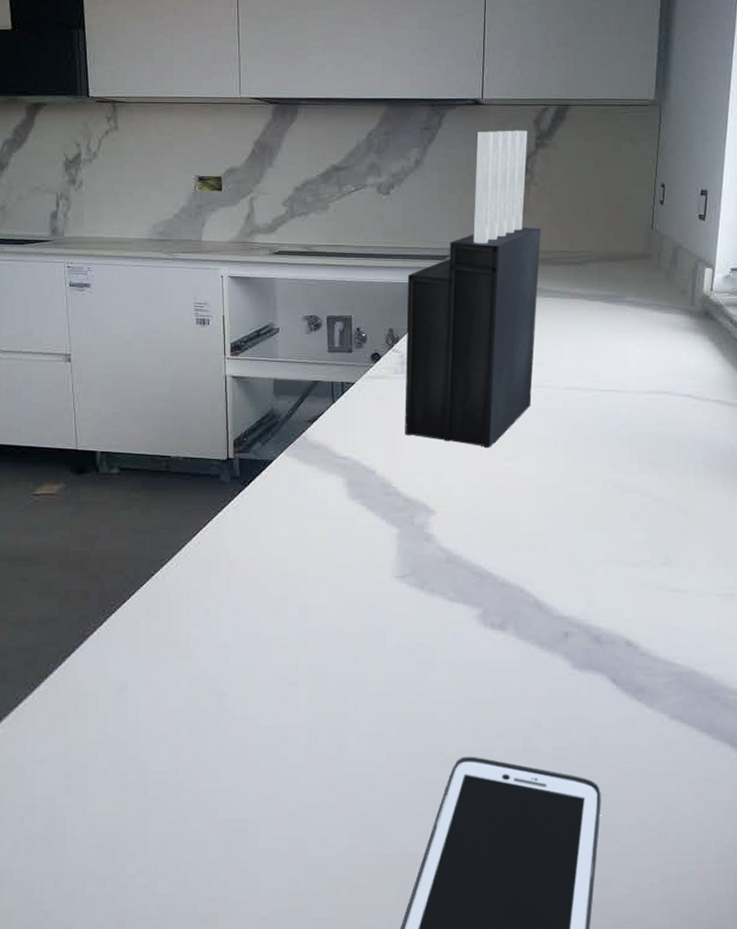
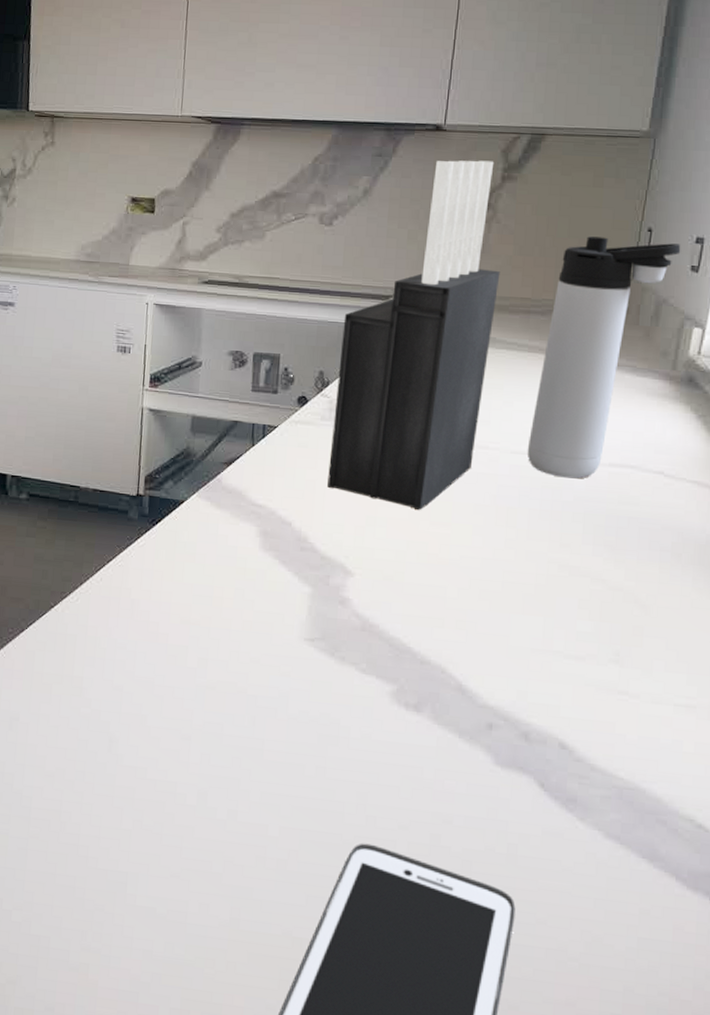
thermos bottle: none [577,193,690,407] -> present [527,236,681,479]

